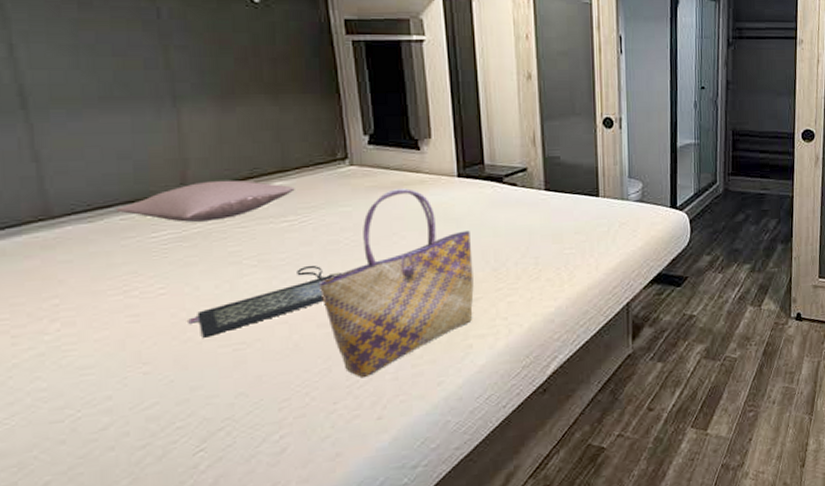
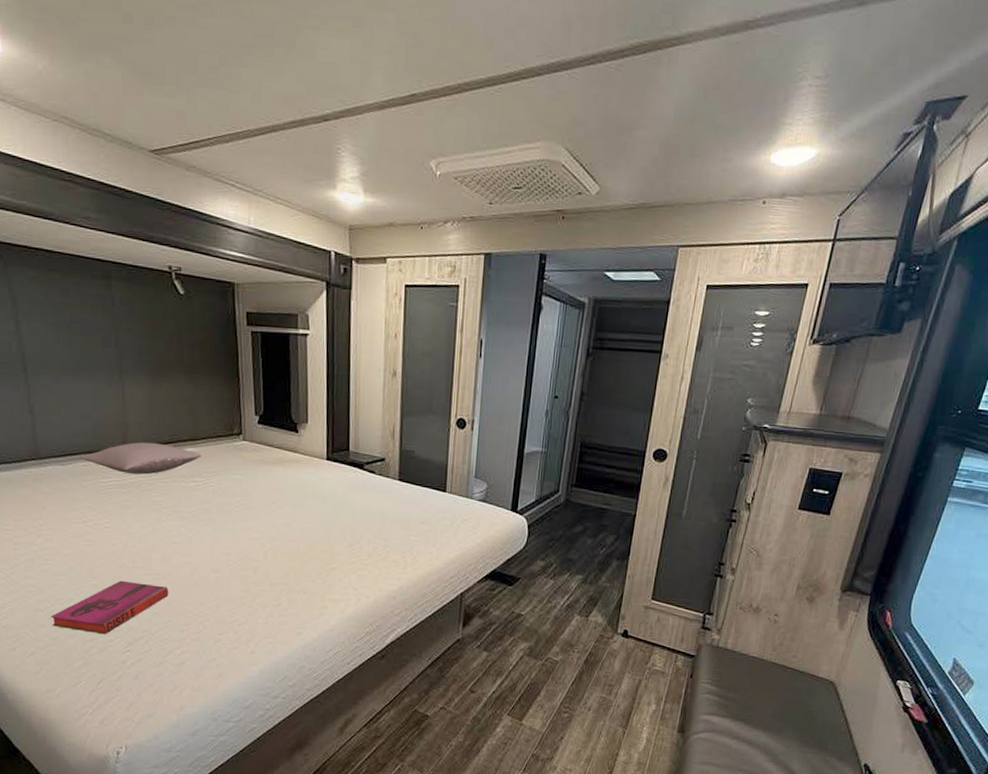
hardback book: none [75,357,258,440] -> present [51,580,169,634]
clutch bag: present [188,265,341,338] -> none [123,520,231,566]
tote bag: present [318,188,474,377] -> none [214,465,333,617]

